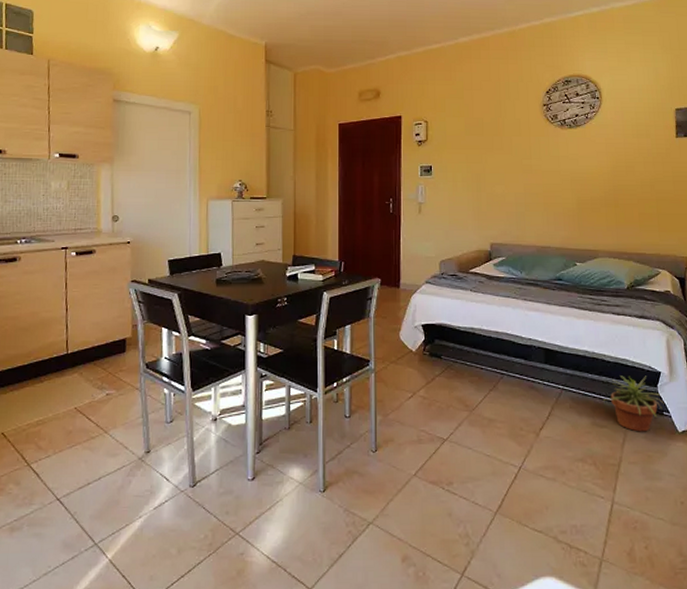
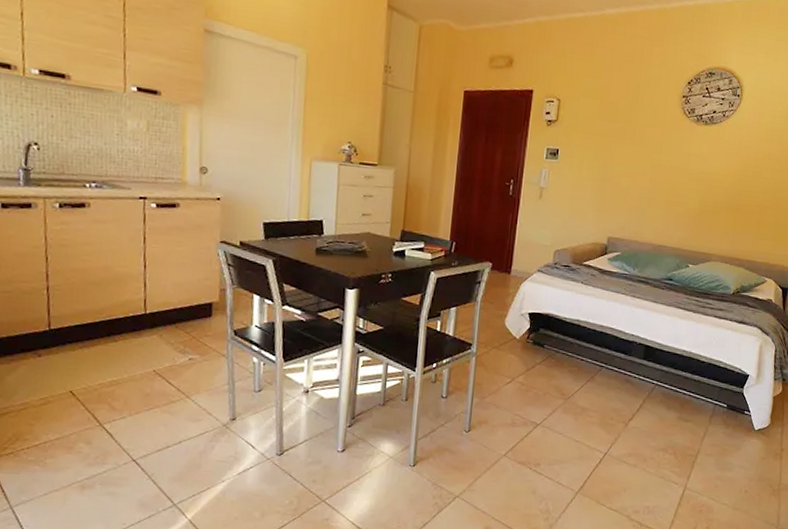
potted plant: present [604,375,664,432] -> none [692,375,747,428]

